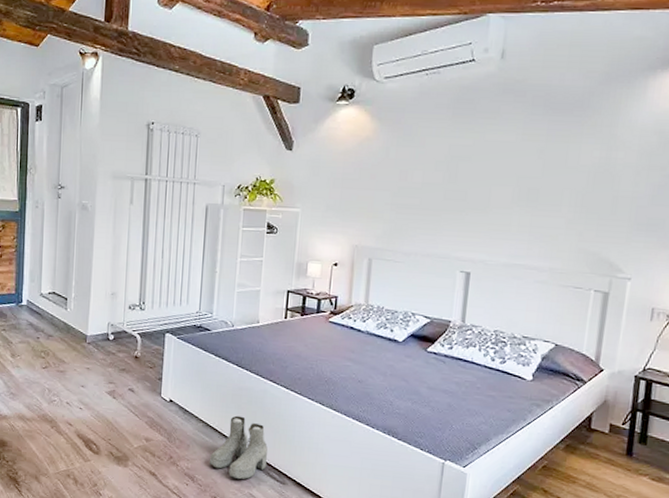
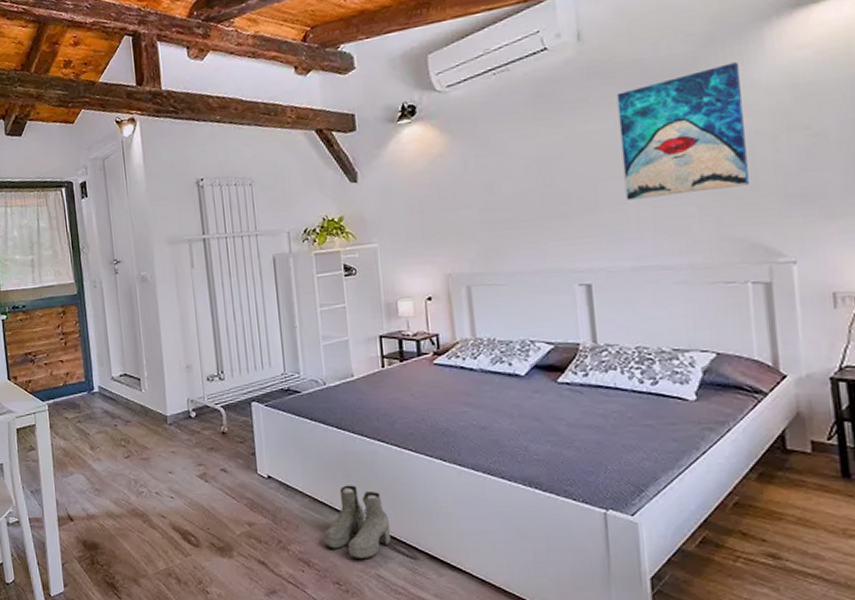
wall art: none [512,102,623,209] -> present [616,62,749,200]

